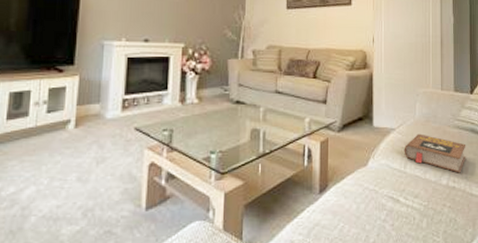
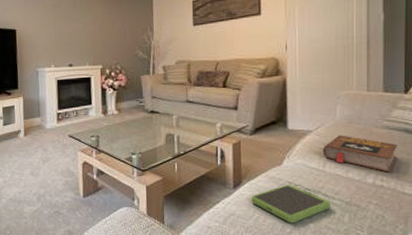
tablet: none [336,188,411,232] -> present [251,185,331,223]

